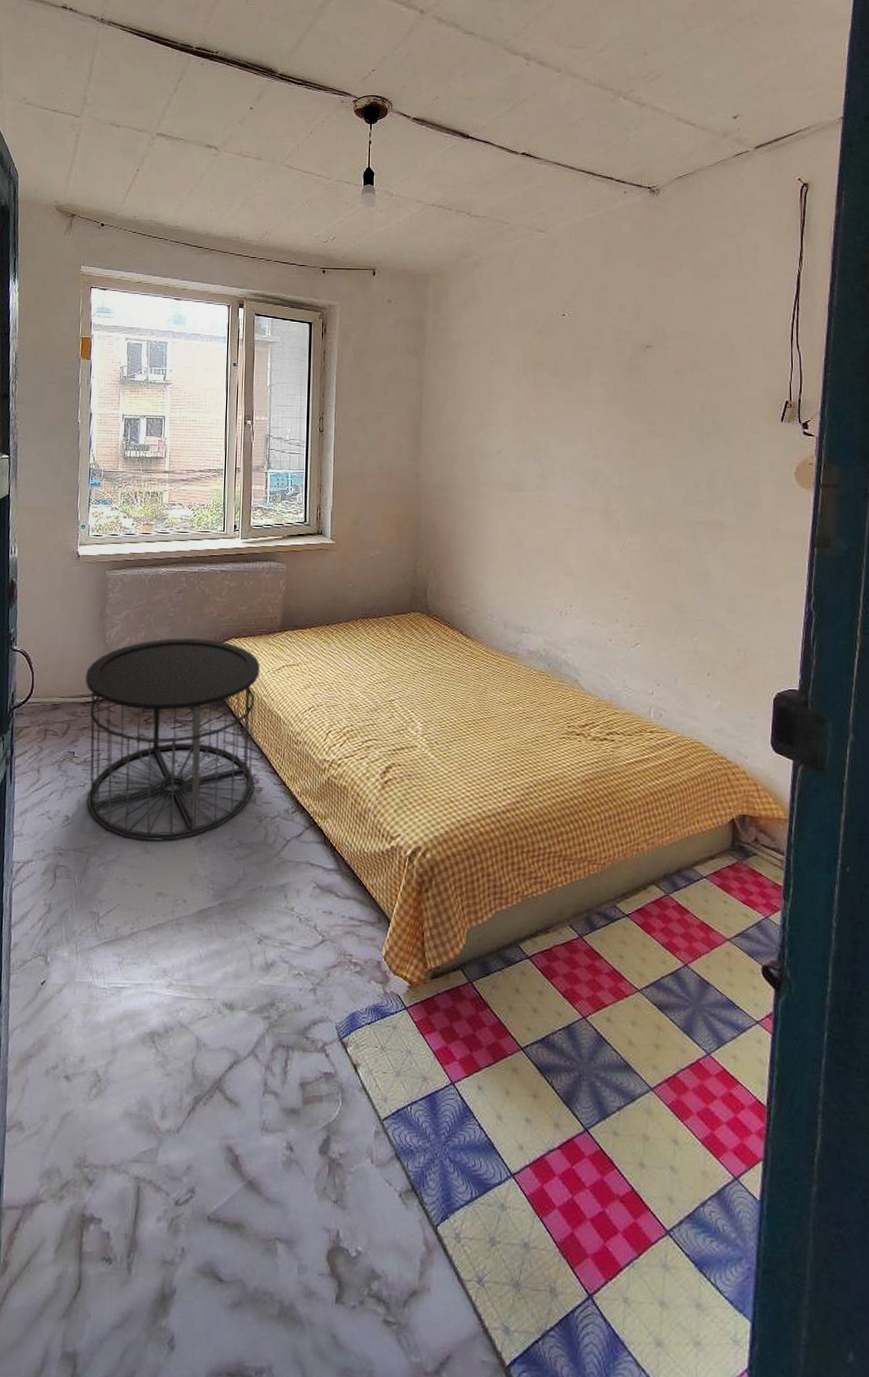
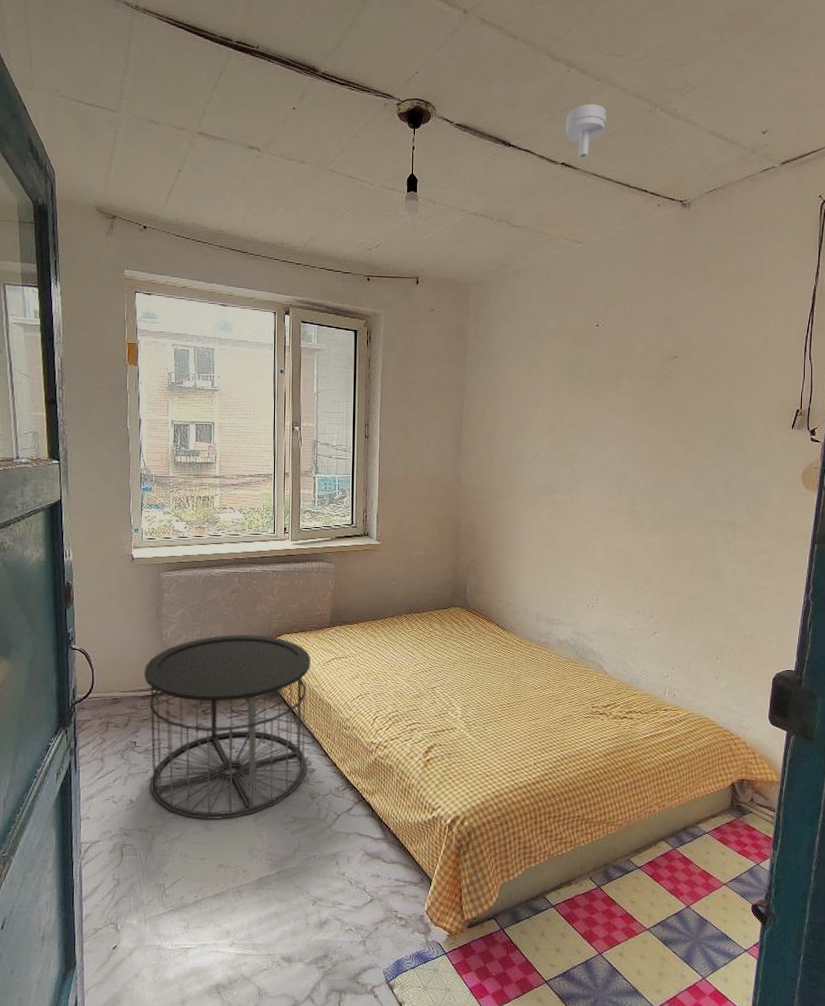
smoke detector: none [525,94,568,148] -> present [565,103,607,158]

